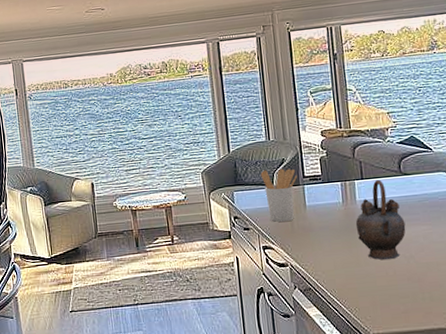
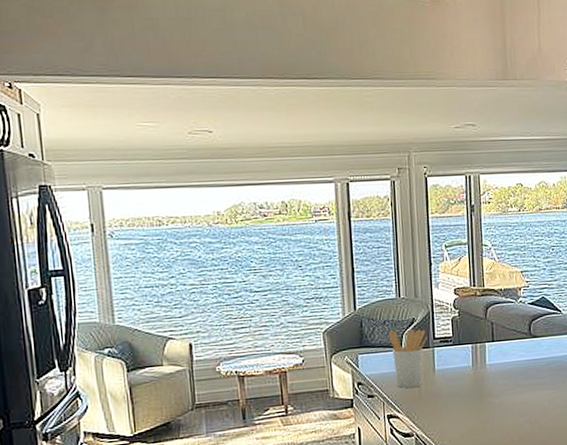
teapot: present [355,179,406,260] -> none [484,342,533,427]

